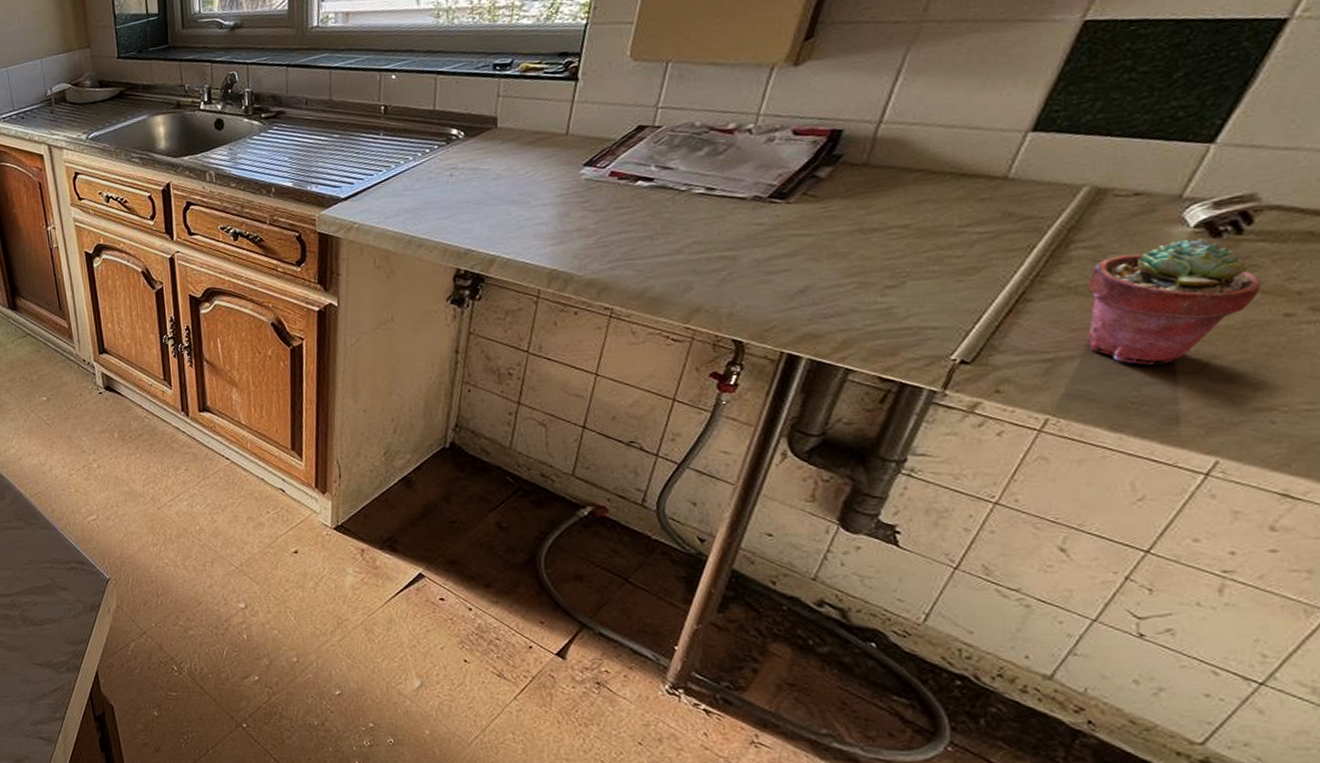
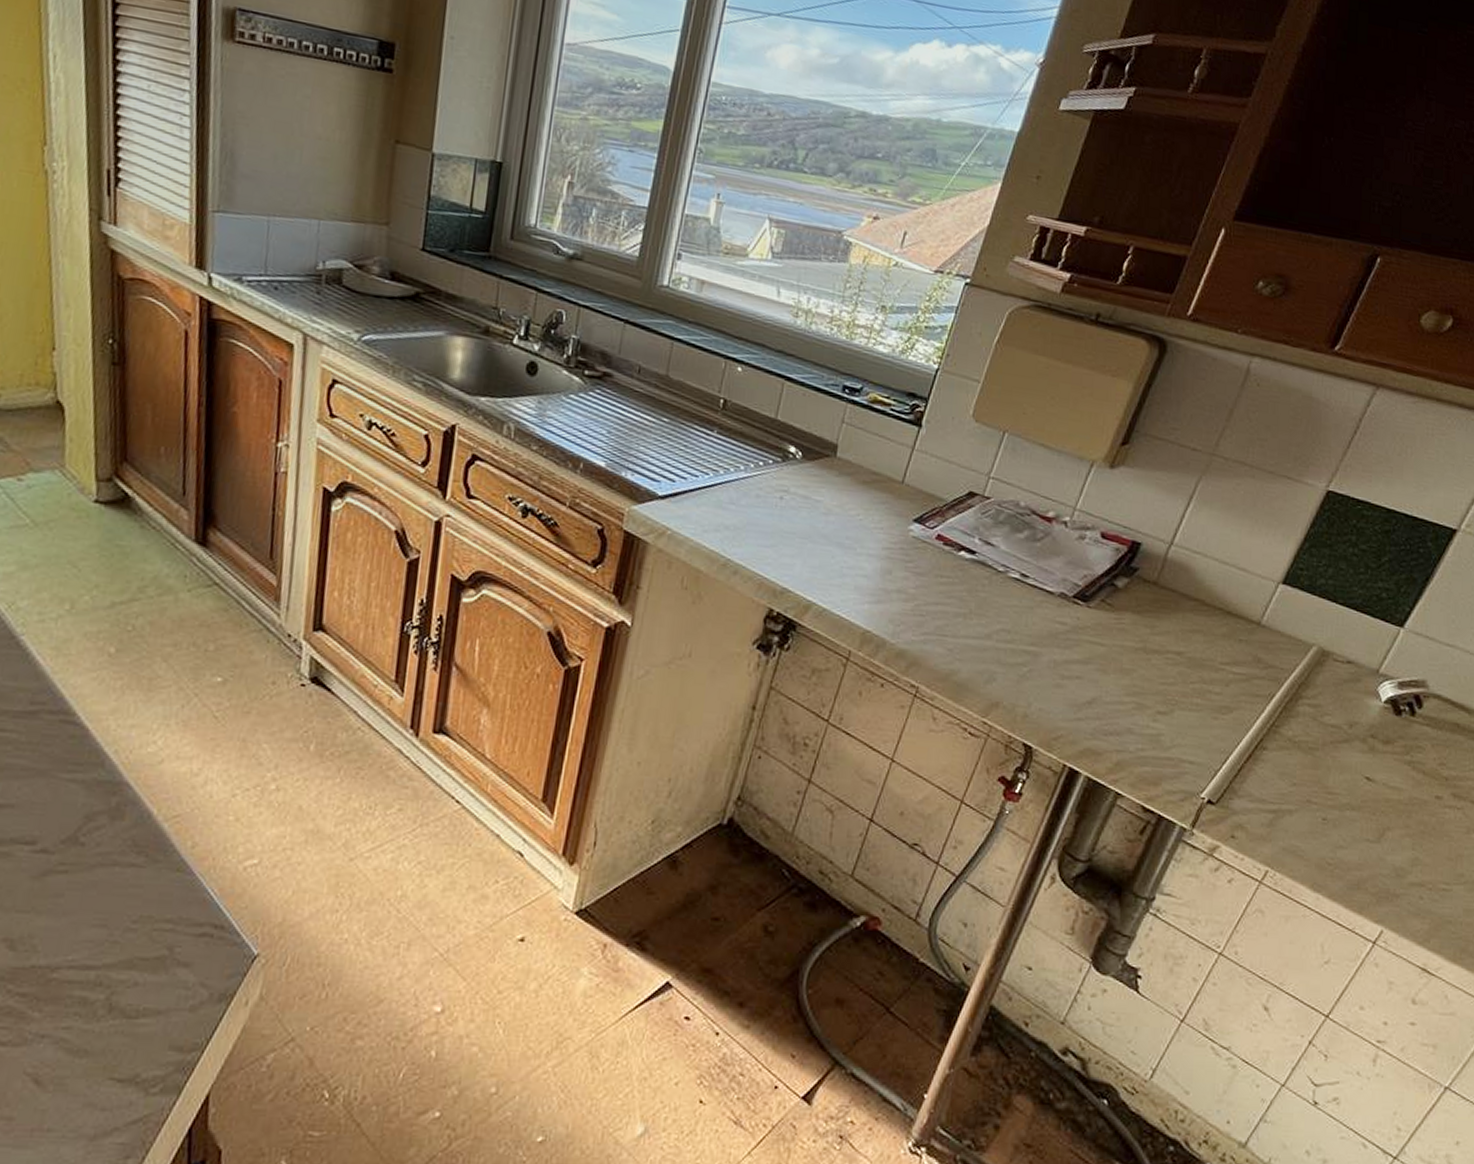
potted succulent: present [1088,238,1262,365] -> none [1303,712,1424,830]

